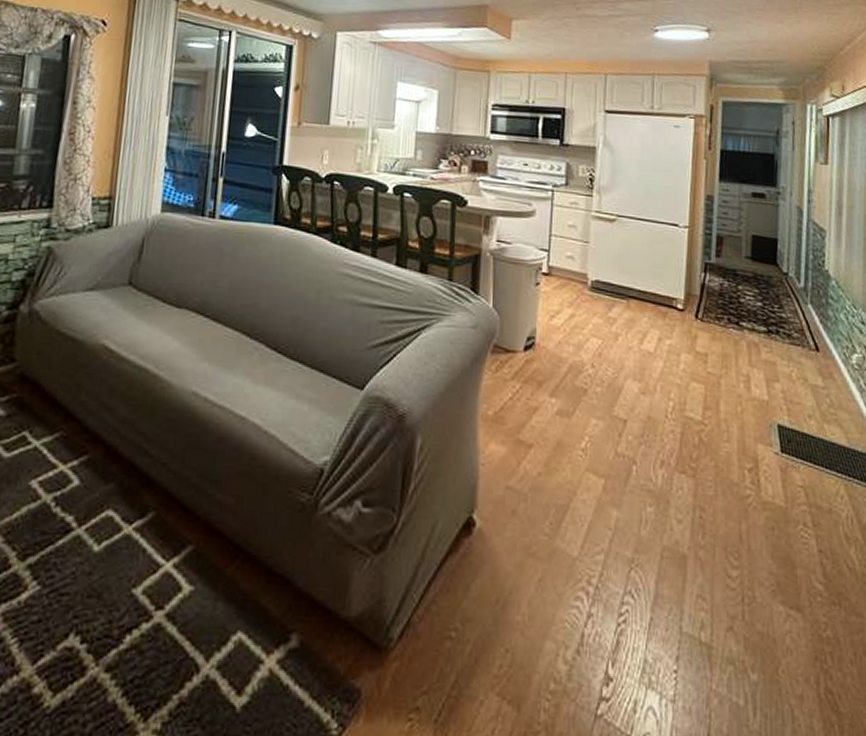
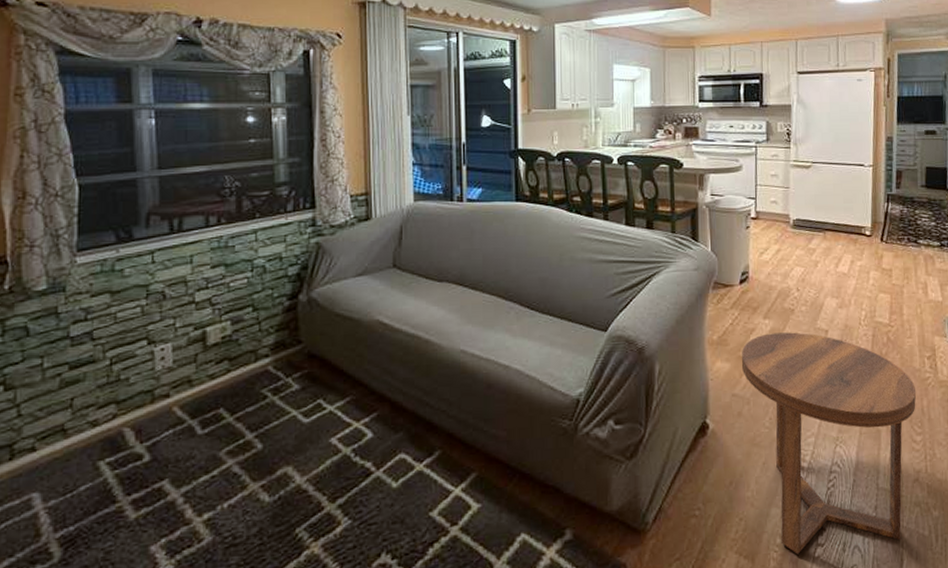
side table: none [519,415,734,708] -> present [741,332,917,554]

